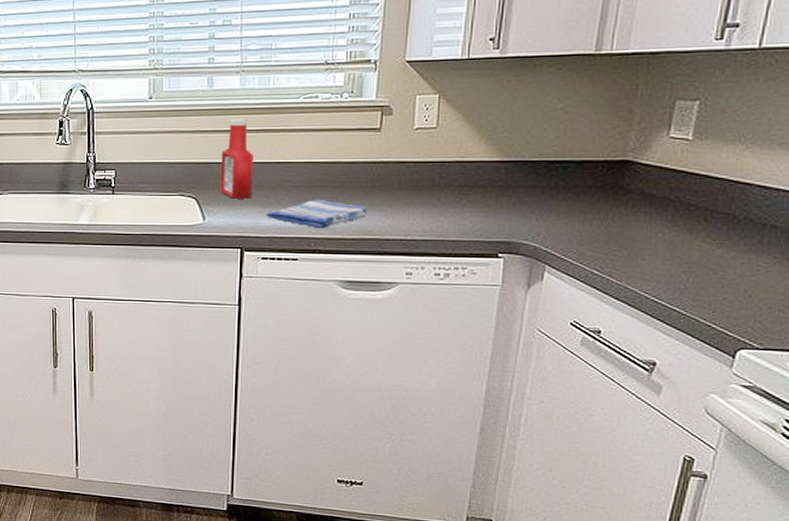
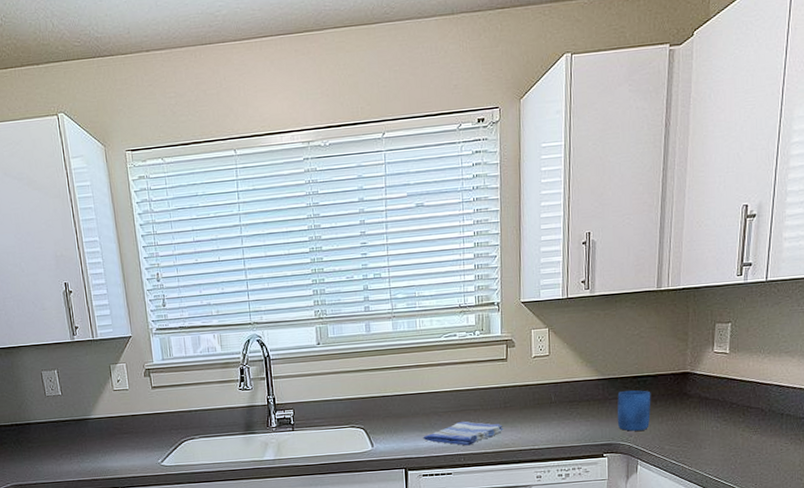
ketchup bottle: present [220,118,254,199] -> none [382,357,411,426]
mug: none [521,177,573,229] -> present [617,390,651,431]

